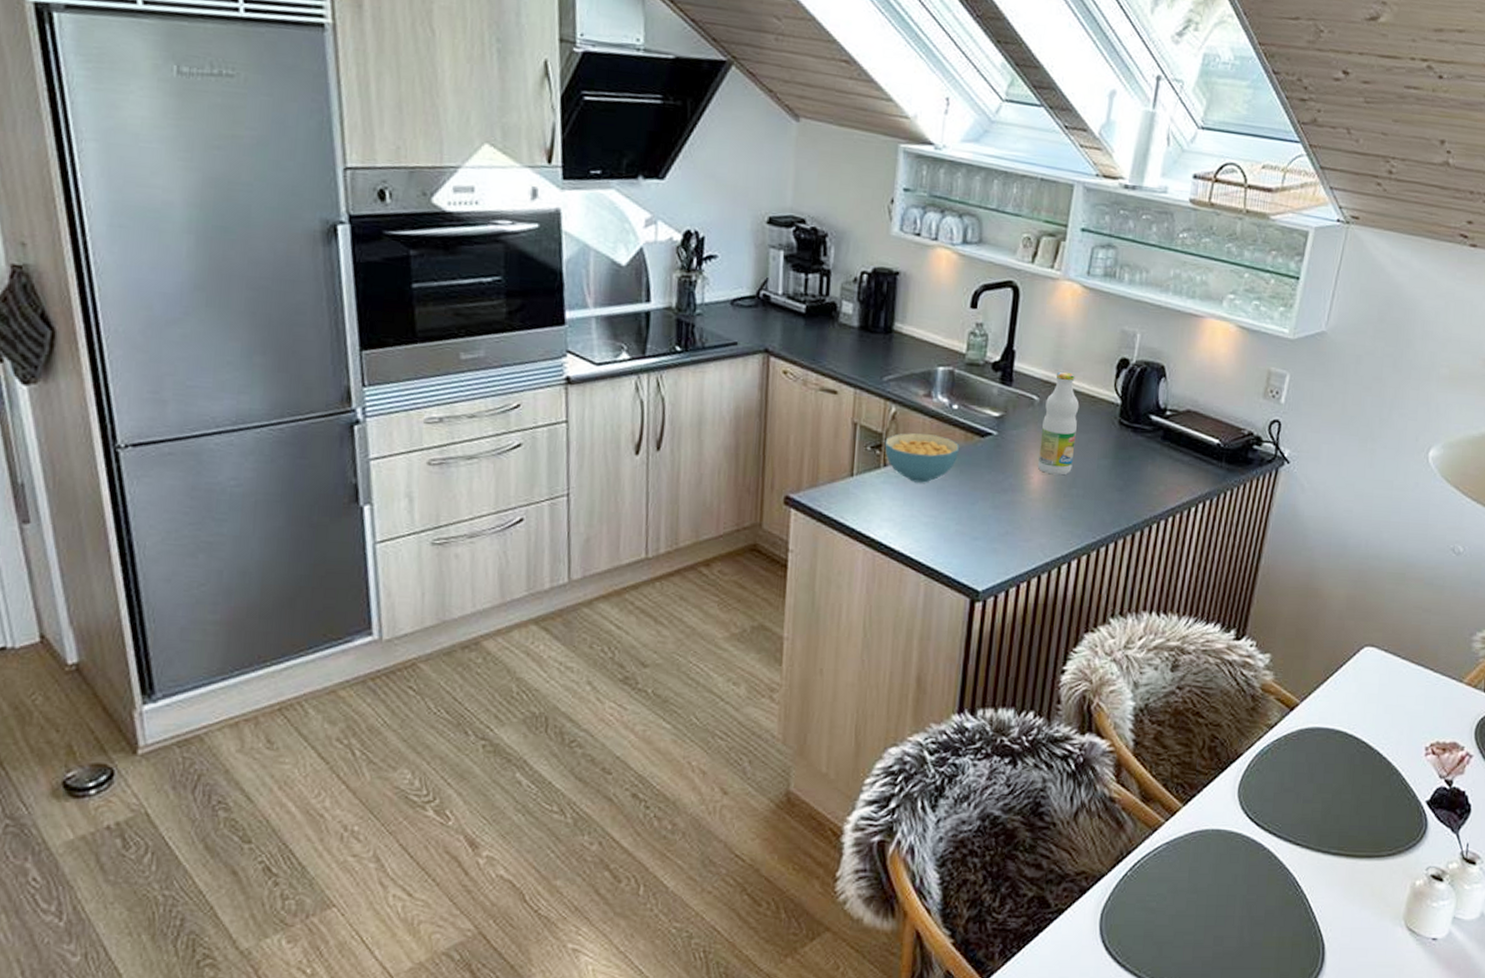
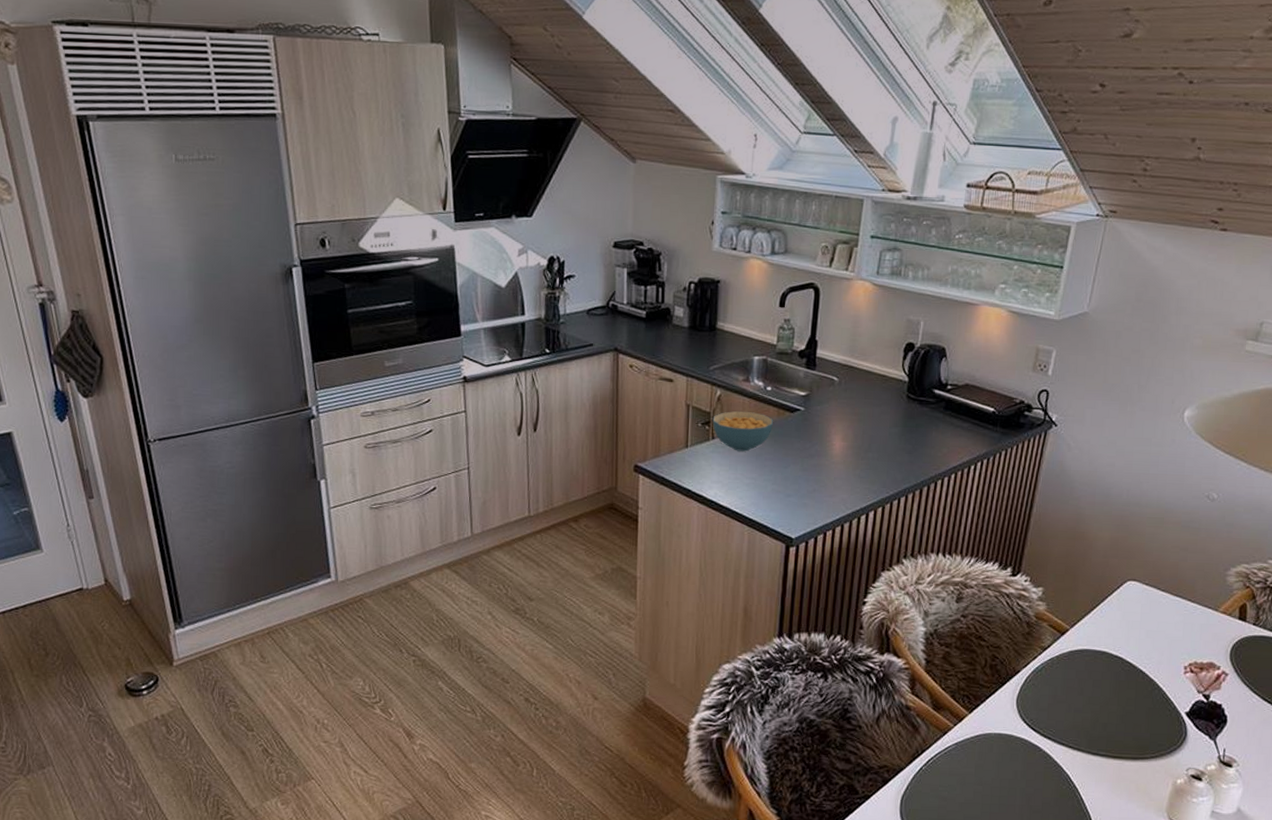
bottle: present [1038,371,1079,475] -> none [839,356,873,442]

